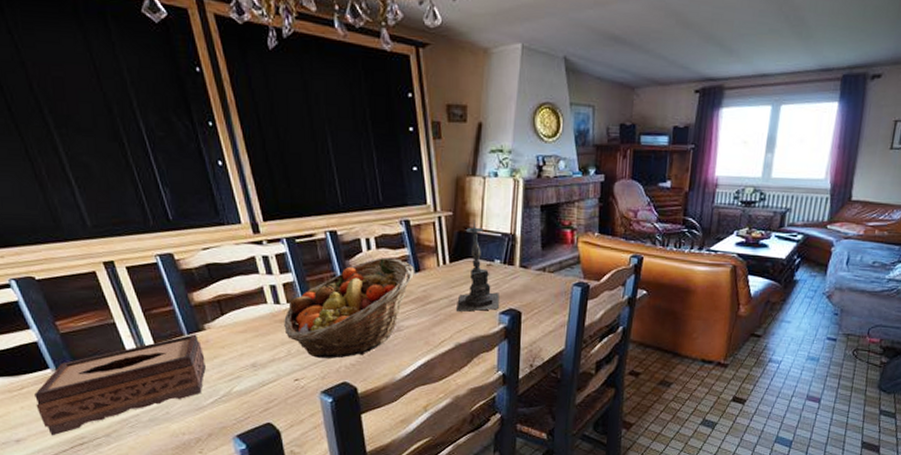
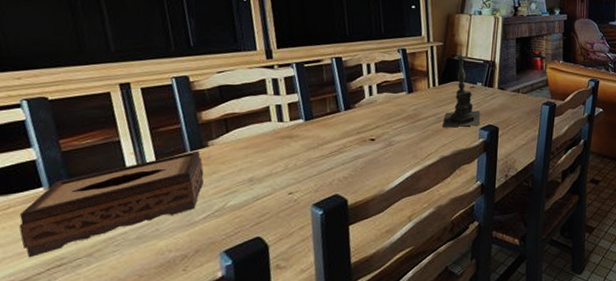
fruit basket: present [284,258,414,359] -> none [284,80,408,172]

